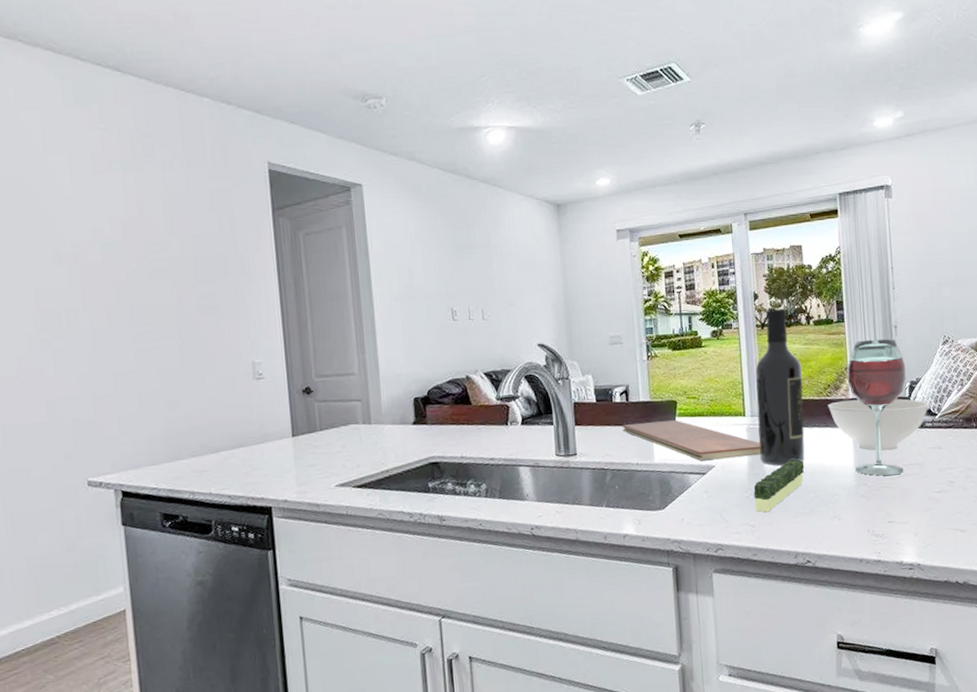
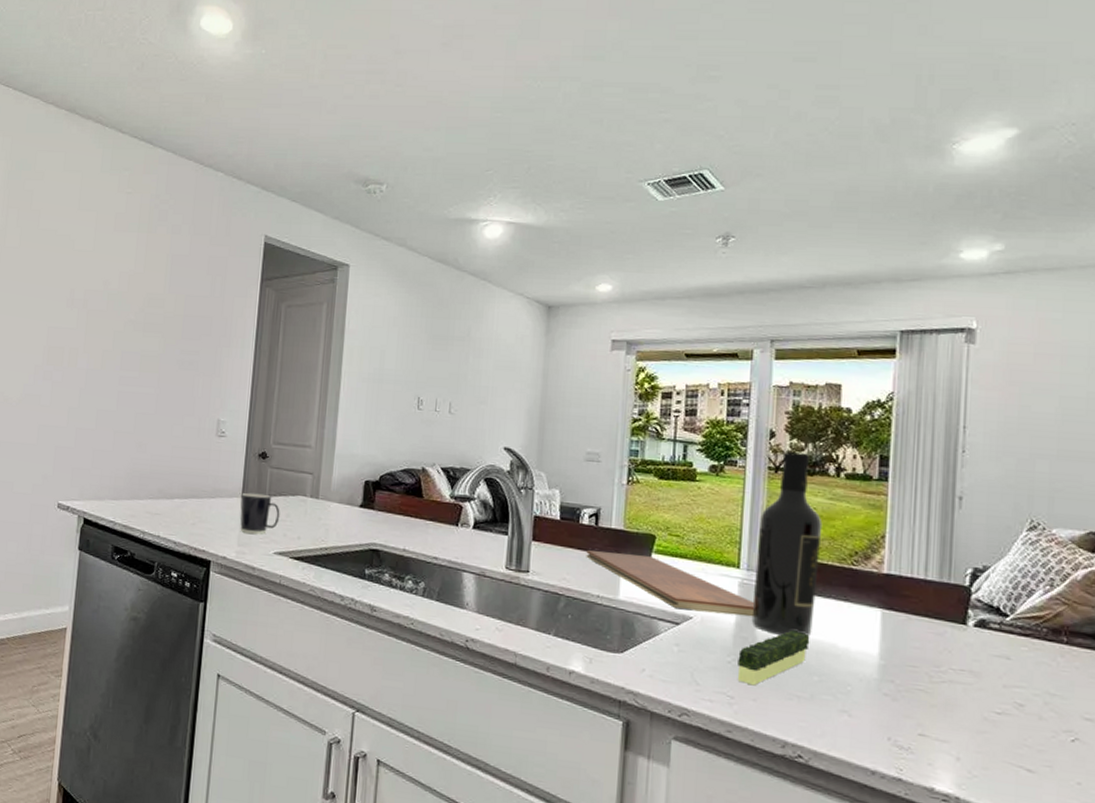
mug: none [290,429,336,472] -> present [240,492,280,534]
bowl: present [828,399,930,451] -> none [852,573,999,648]
wineglass: present [847,339,906,476] -> none [880,506,970,679]

